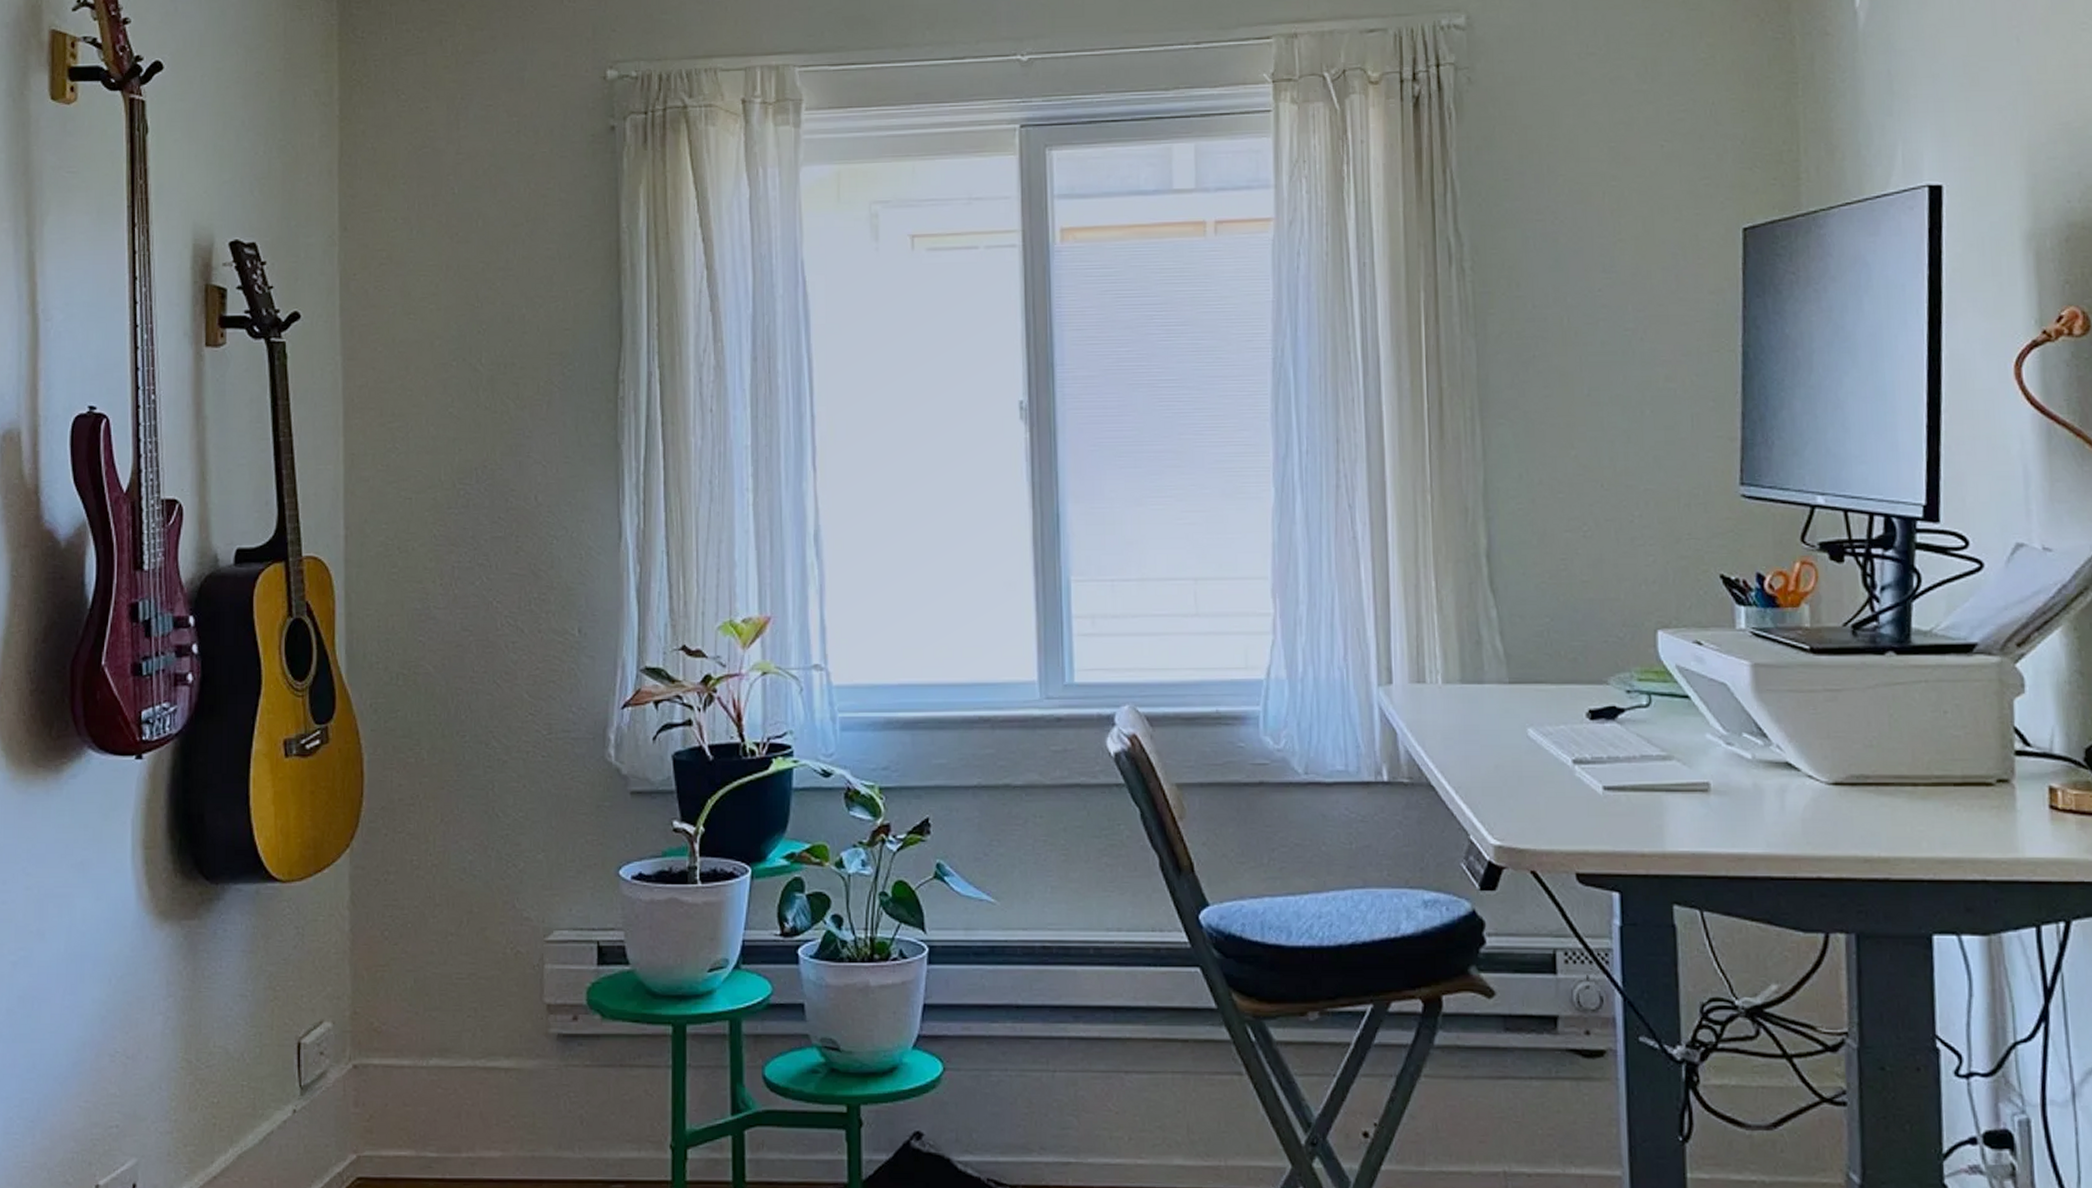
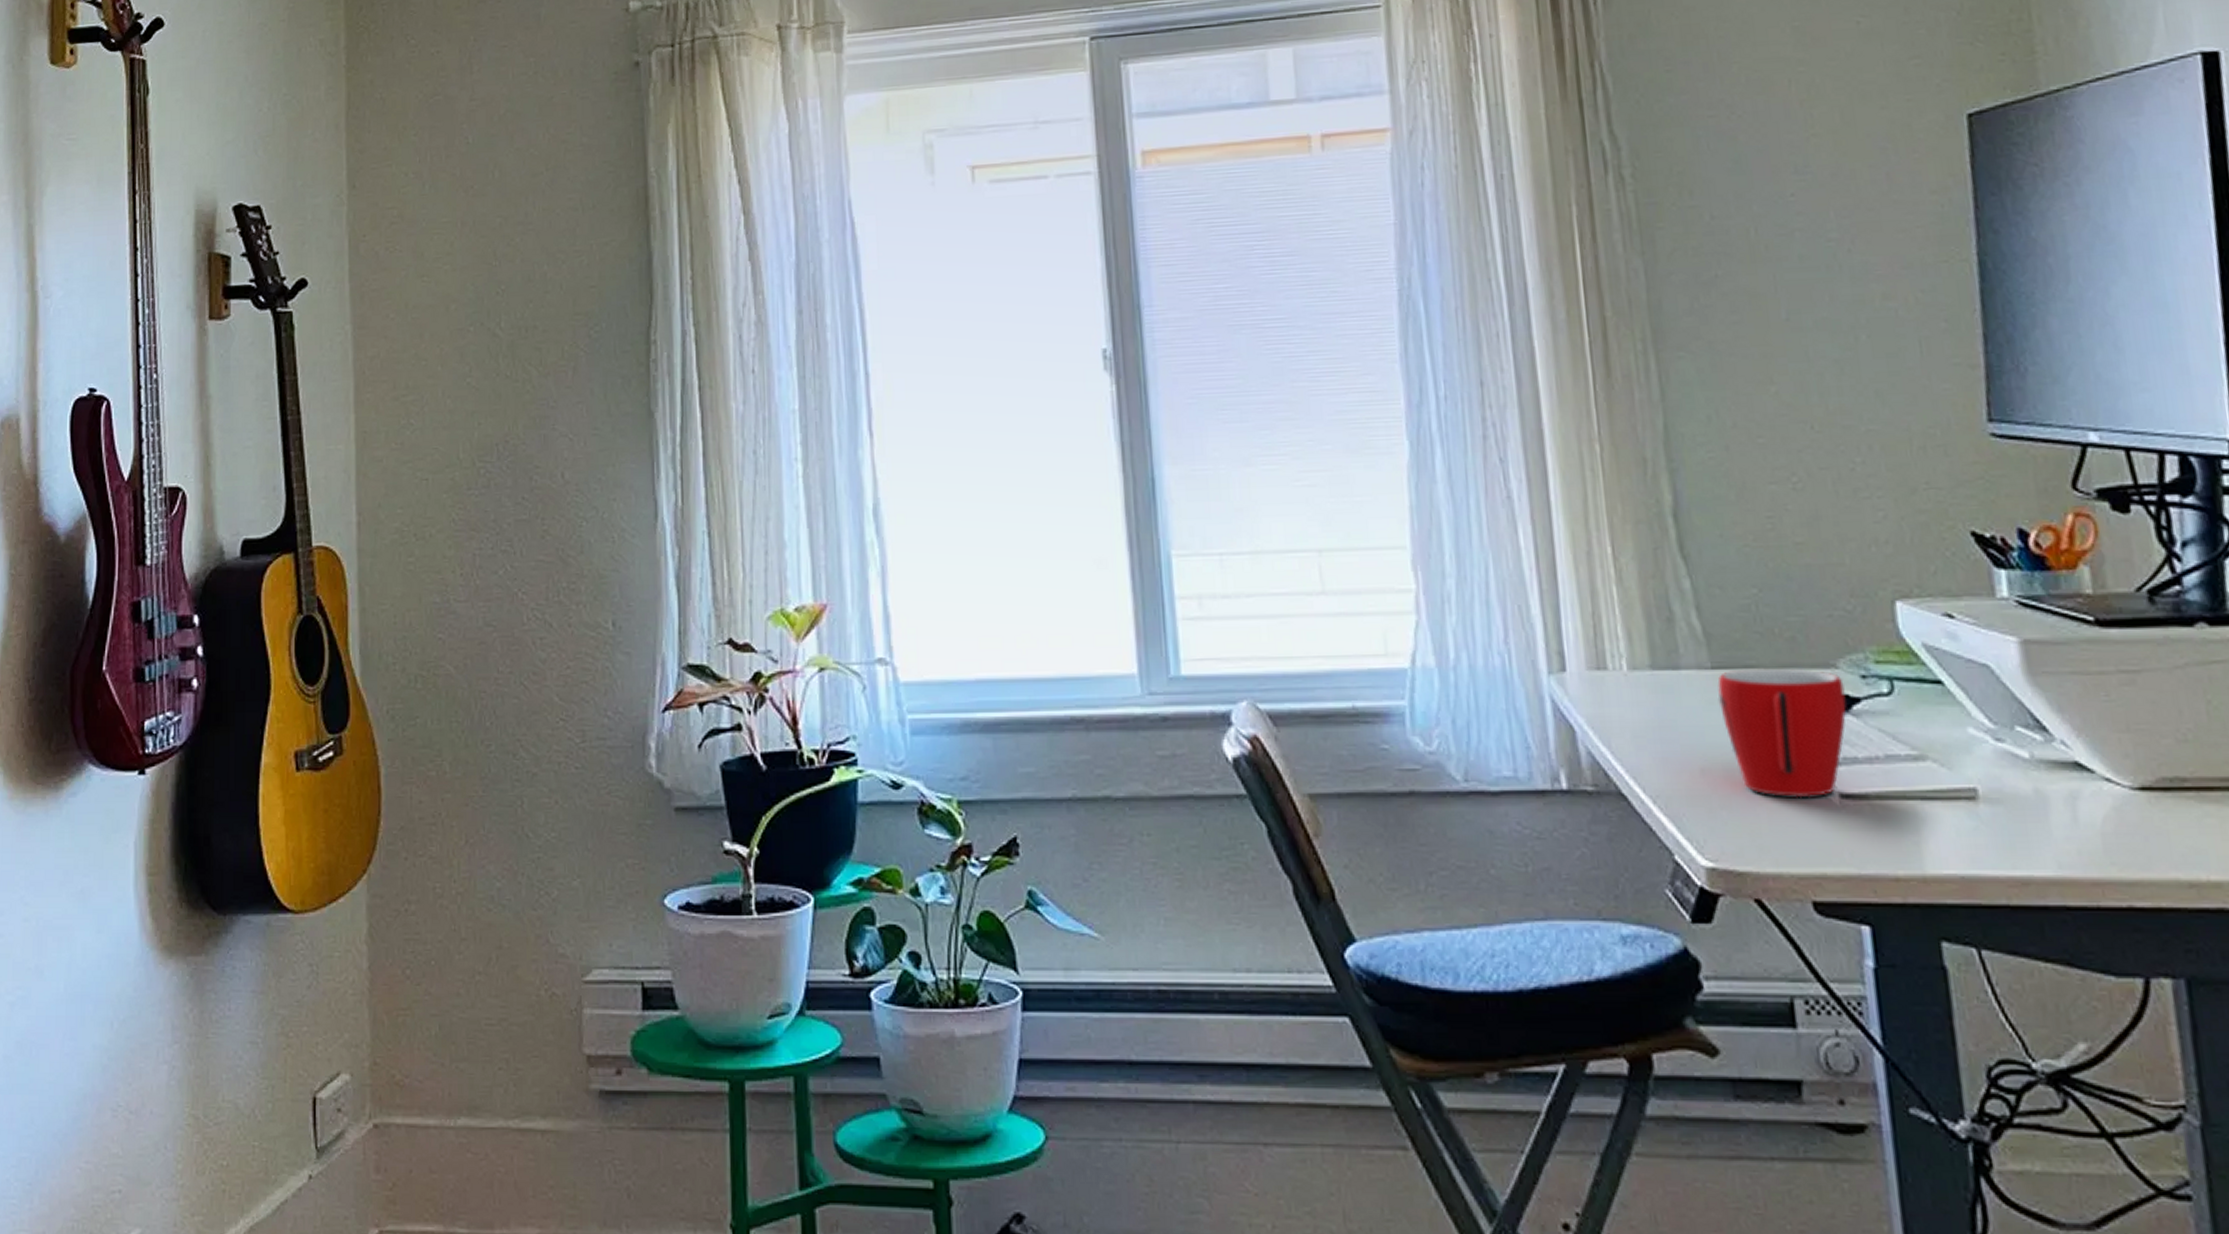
mug: none [1512,684,1613,790] -> present [1717,668,1847,798]

